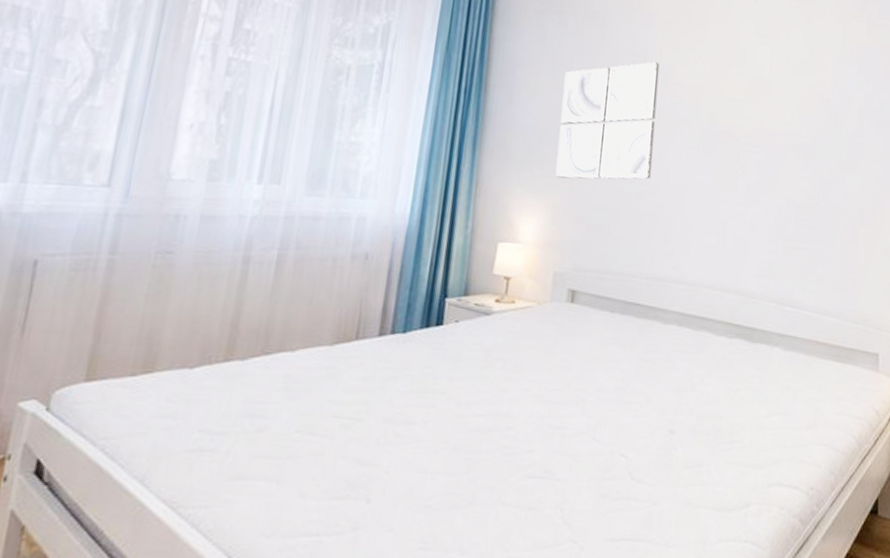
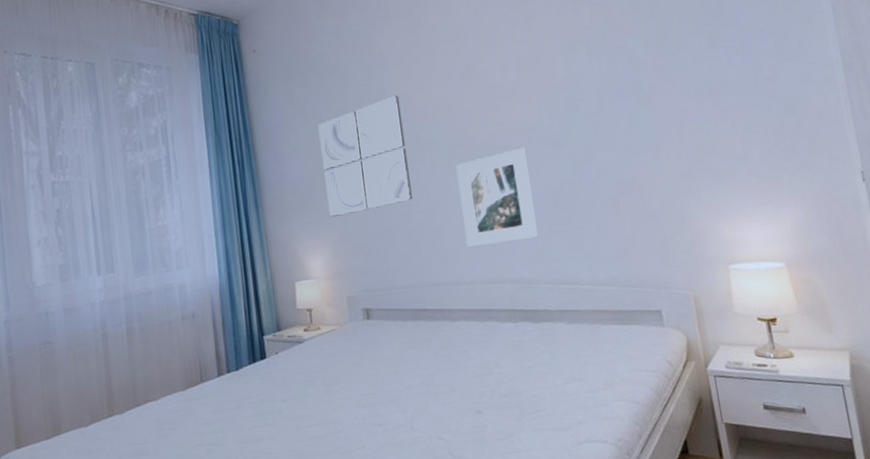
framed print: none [697,150,779,250] -> present [456,147,539,248]

